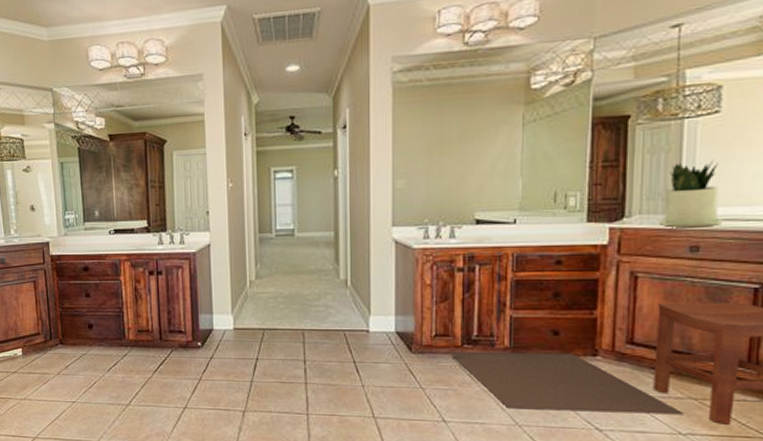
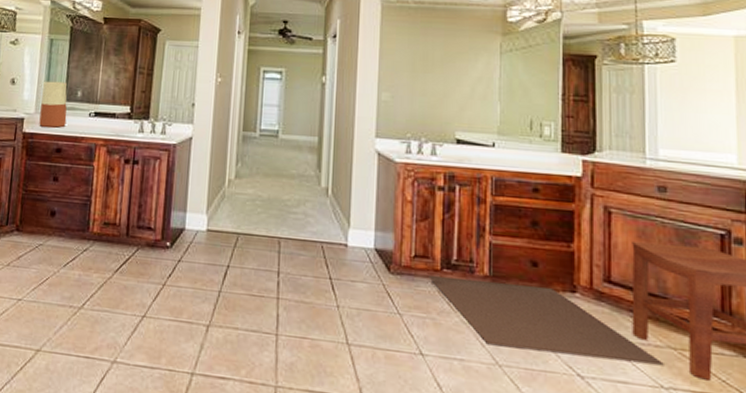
vase: none [60,203,89,248] -> present [39,81,68,128]
planter: present [659,159,724,228] -> none [628,104,687,169]

